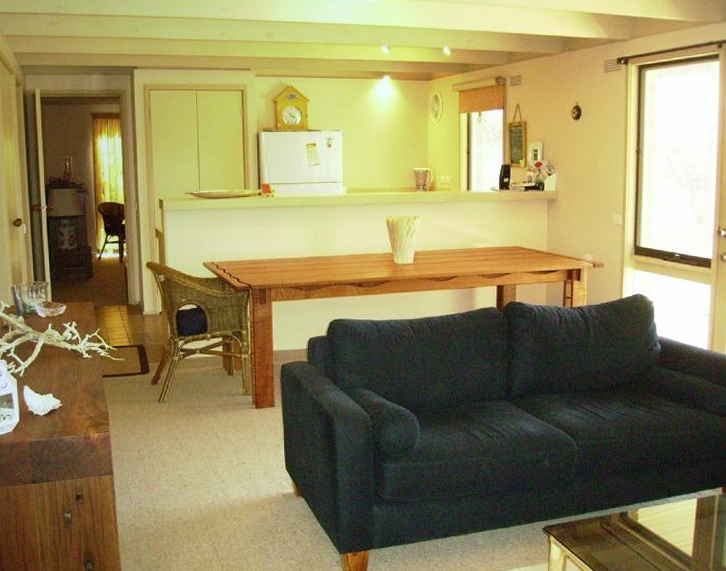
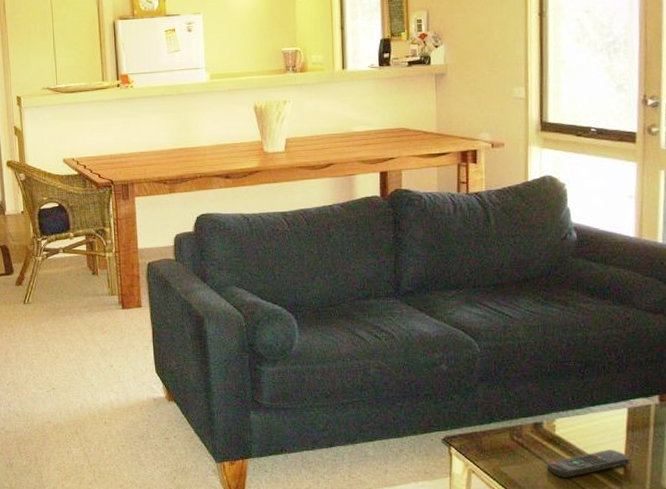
remote control: none [630,535,697,561] -> present [547,450,630,478]

